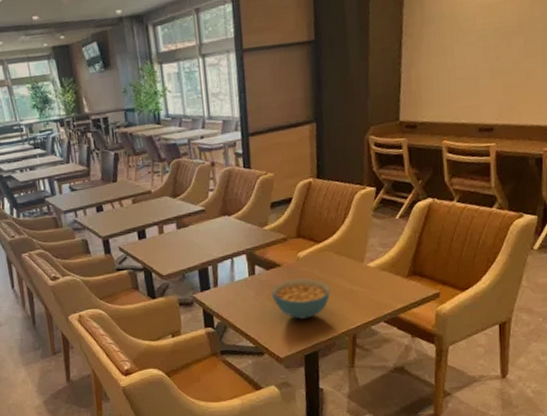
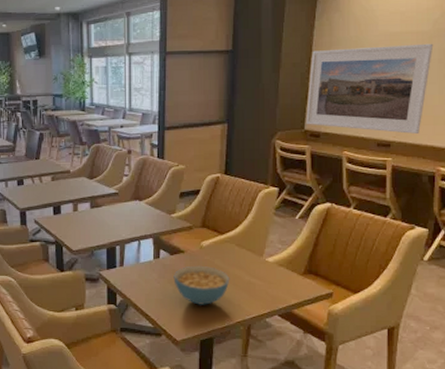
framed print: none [400,10,536,116] -> present [306,43,434,134]

